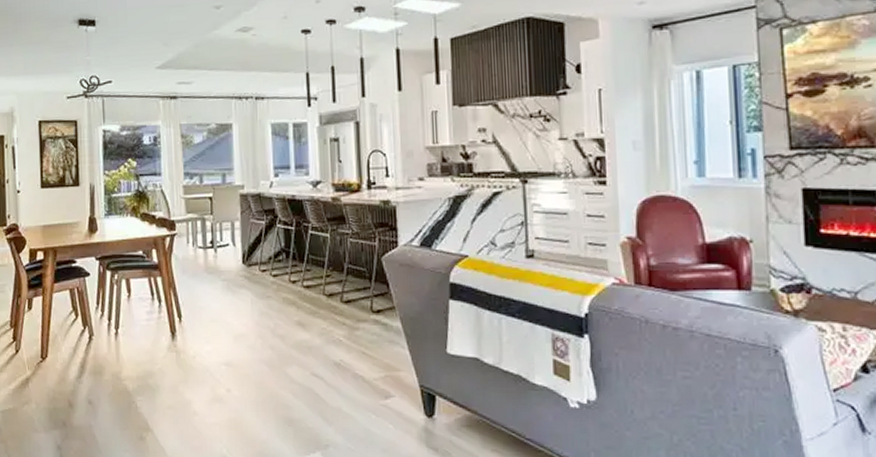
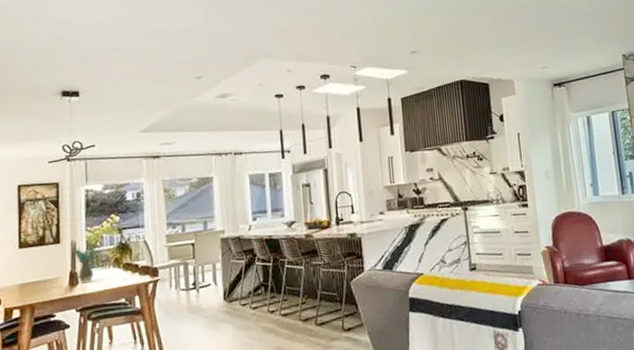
vase: none [91,192,113,231] -> present [73,248,96,284]

